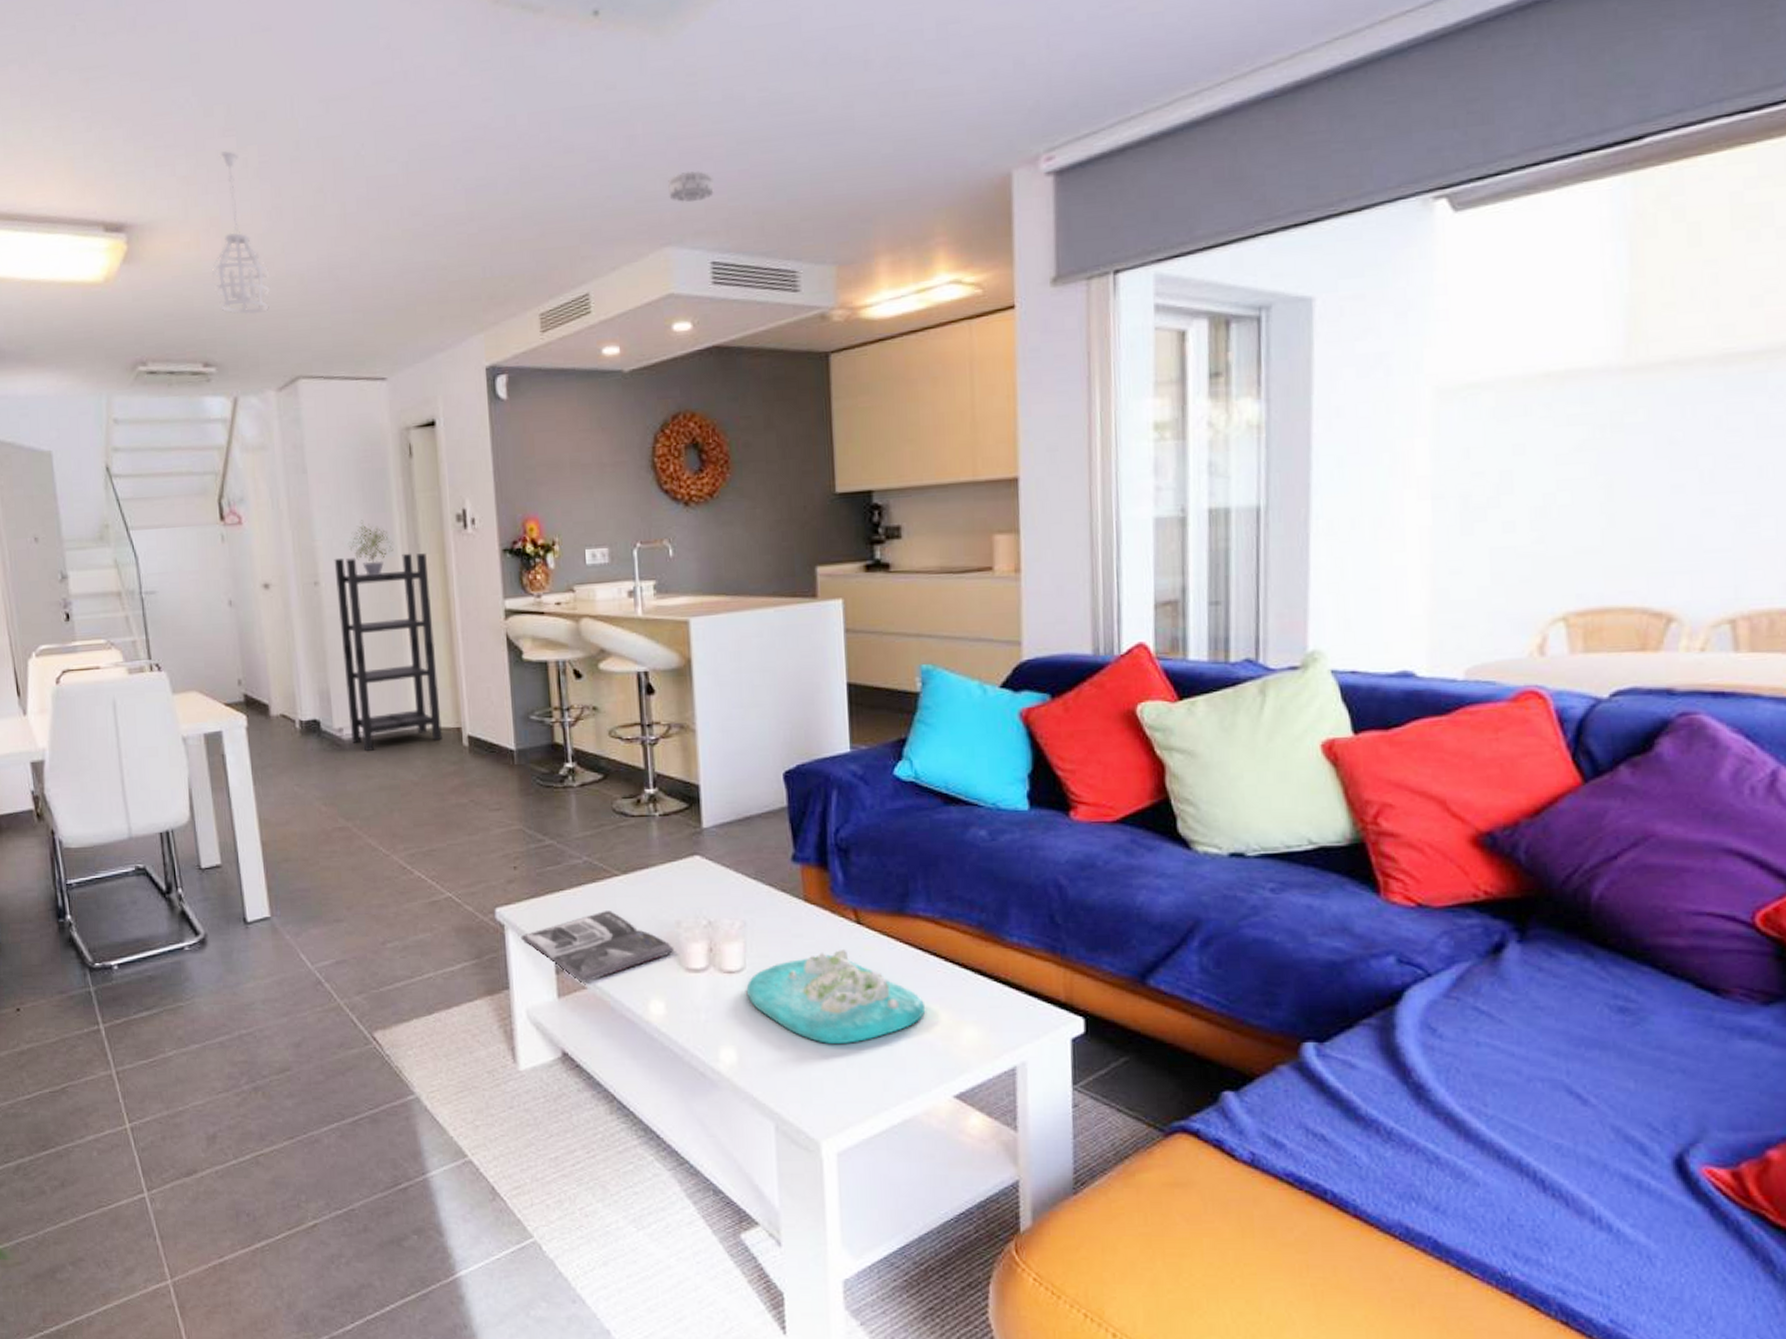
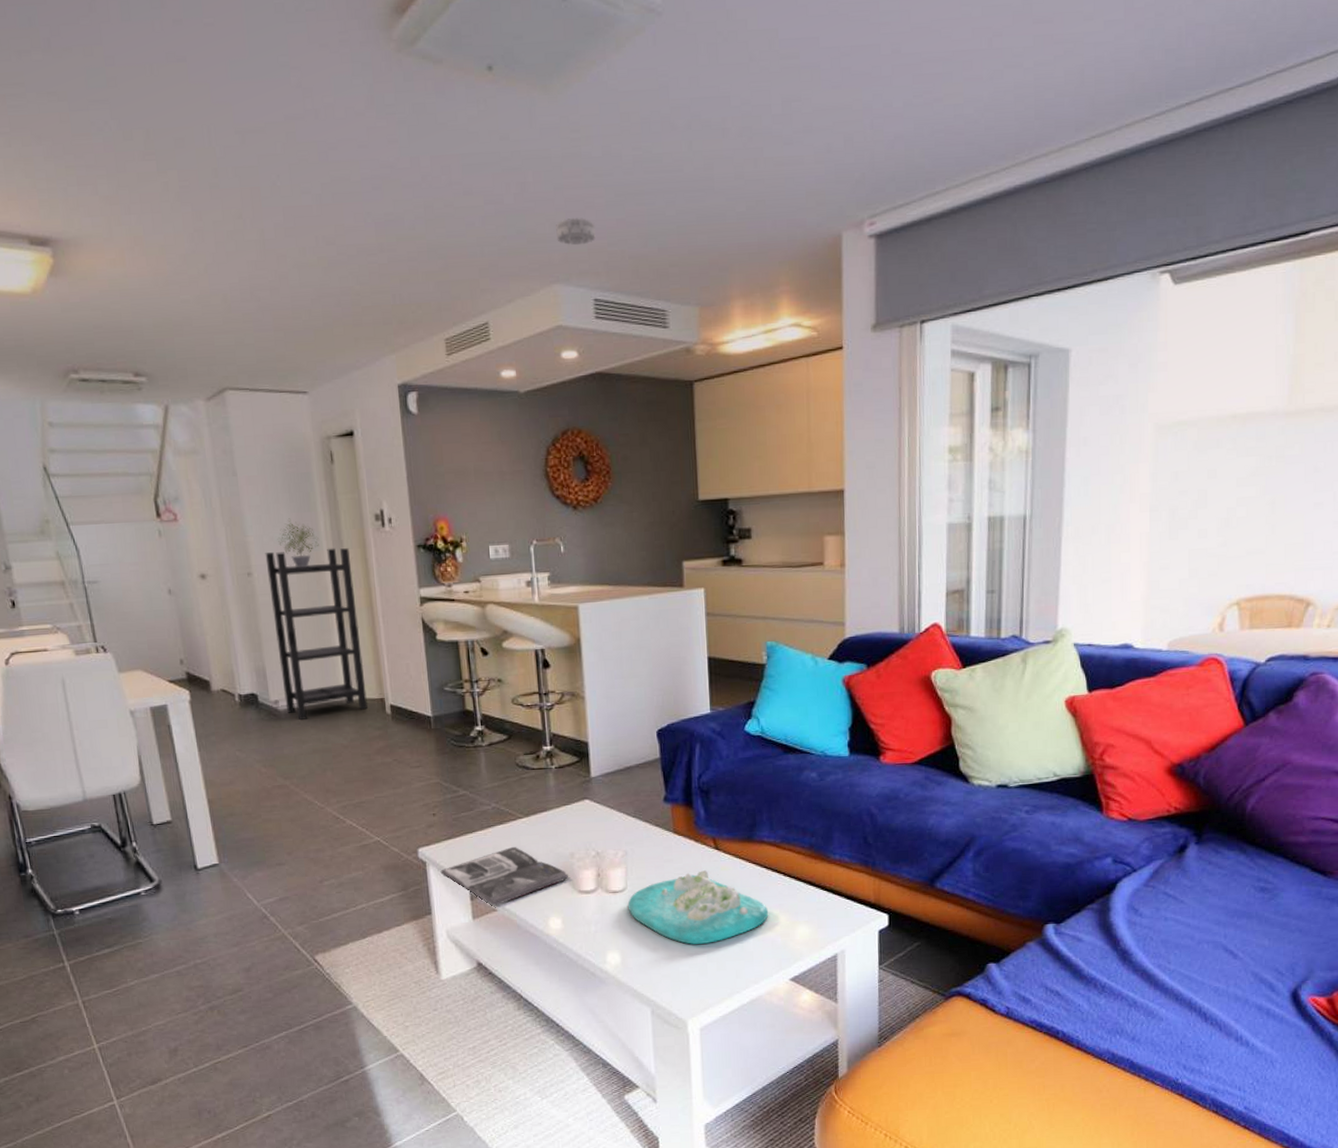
pendant light: present [211,151,271,315] -> none [137,174,196,330]

